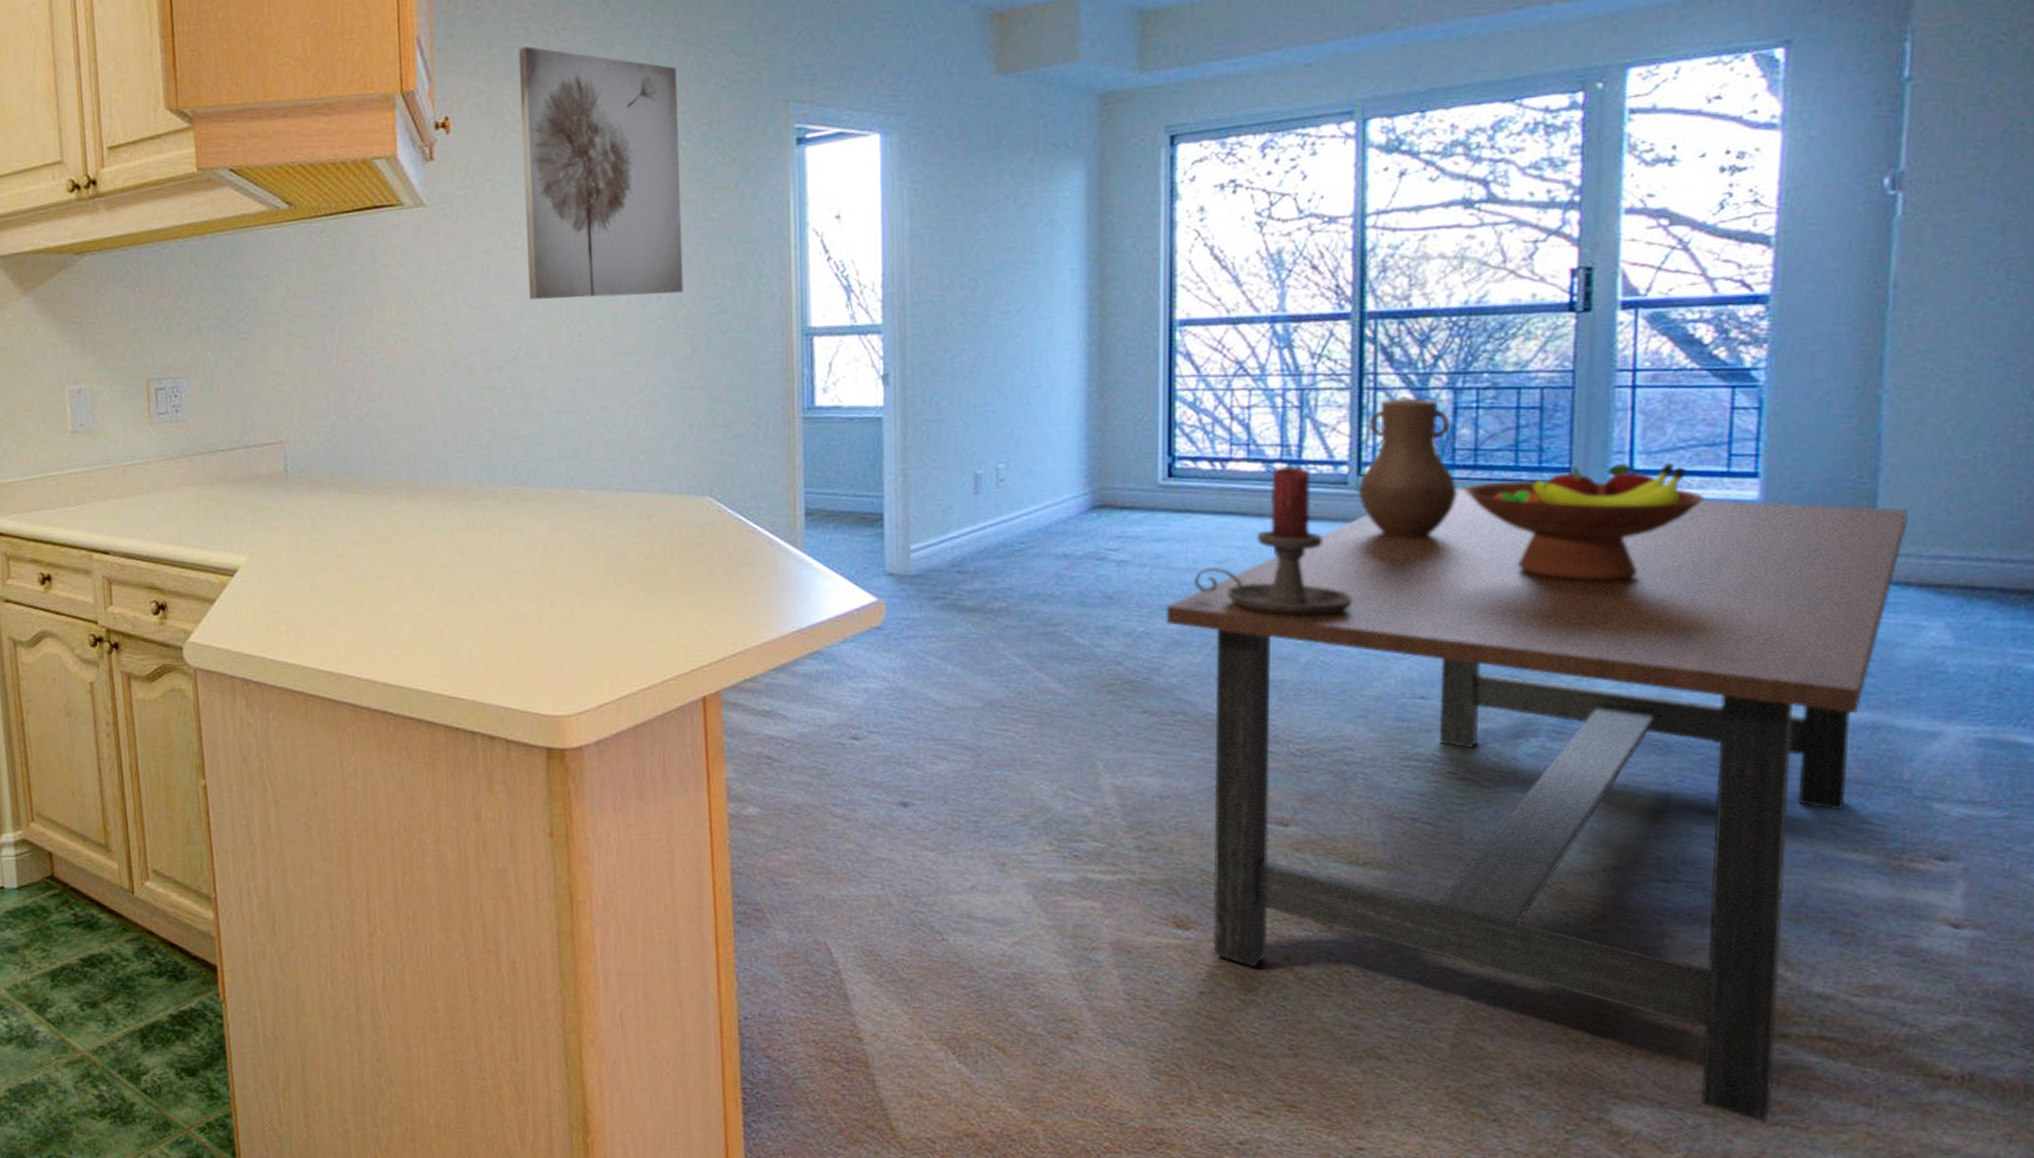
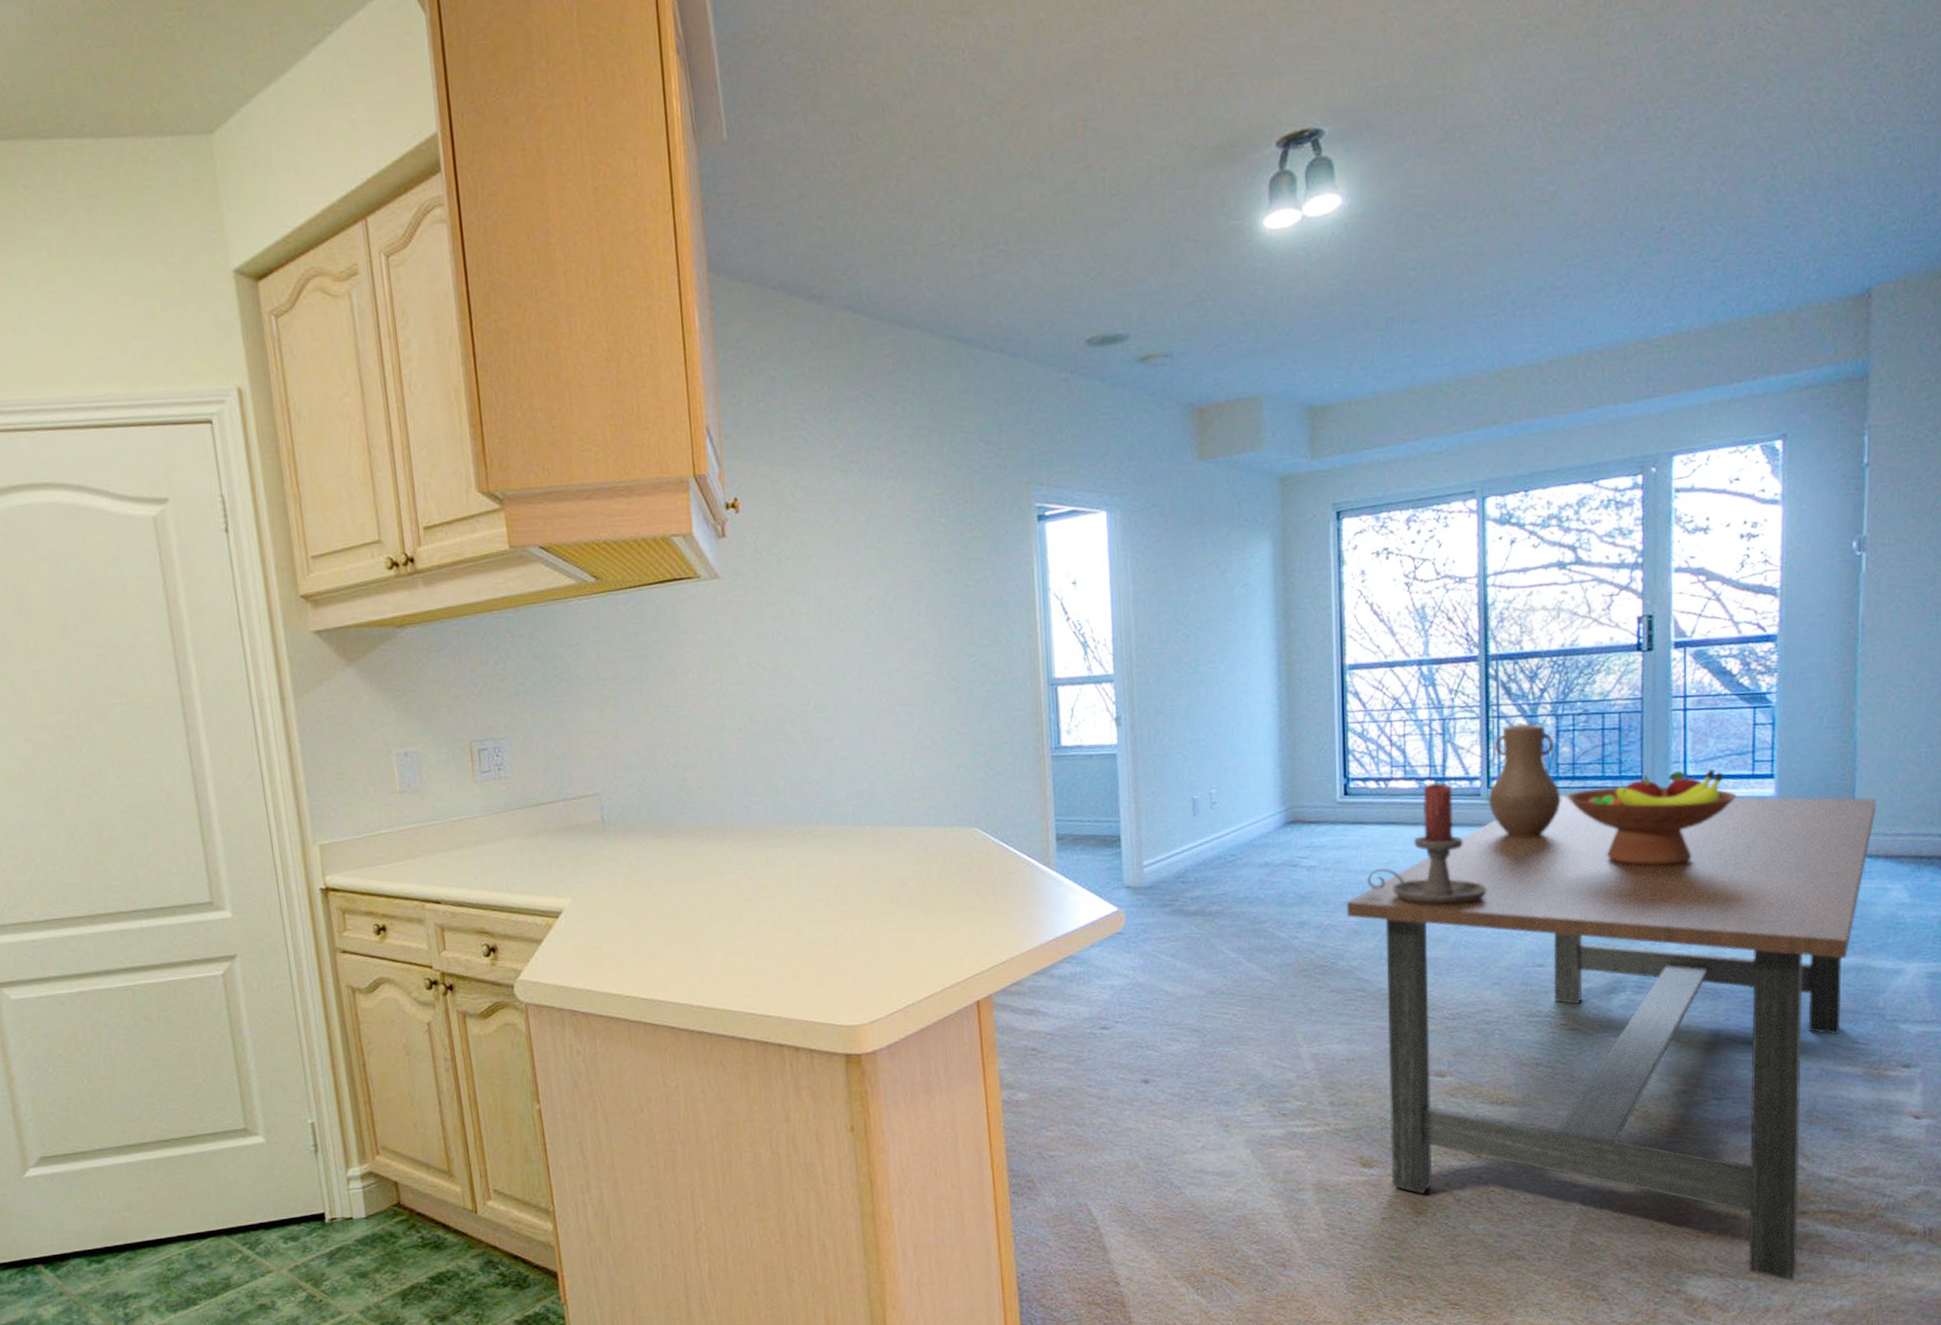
wall art: present [518,46,684,299] -> none [796,435,948,660]

